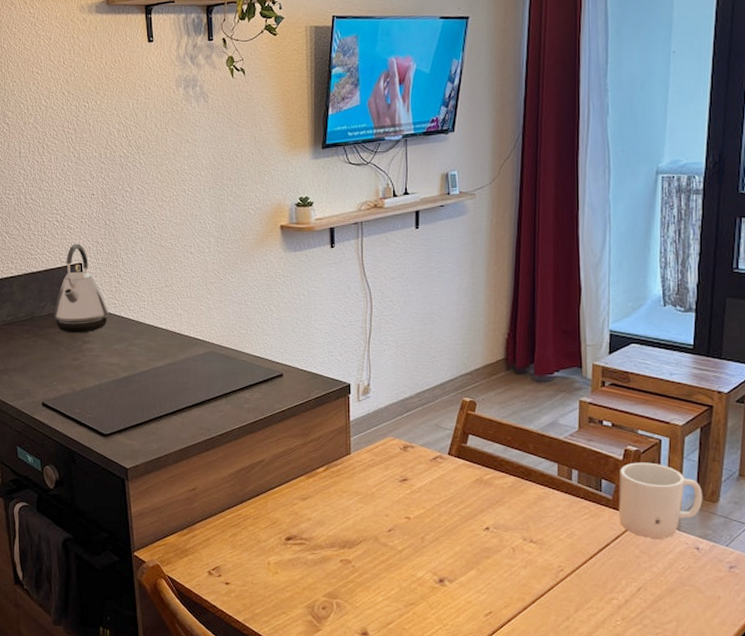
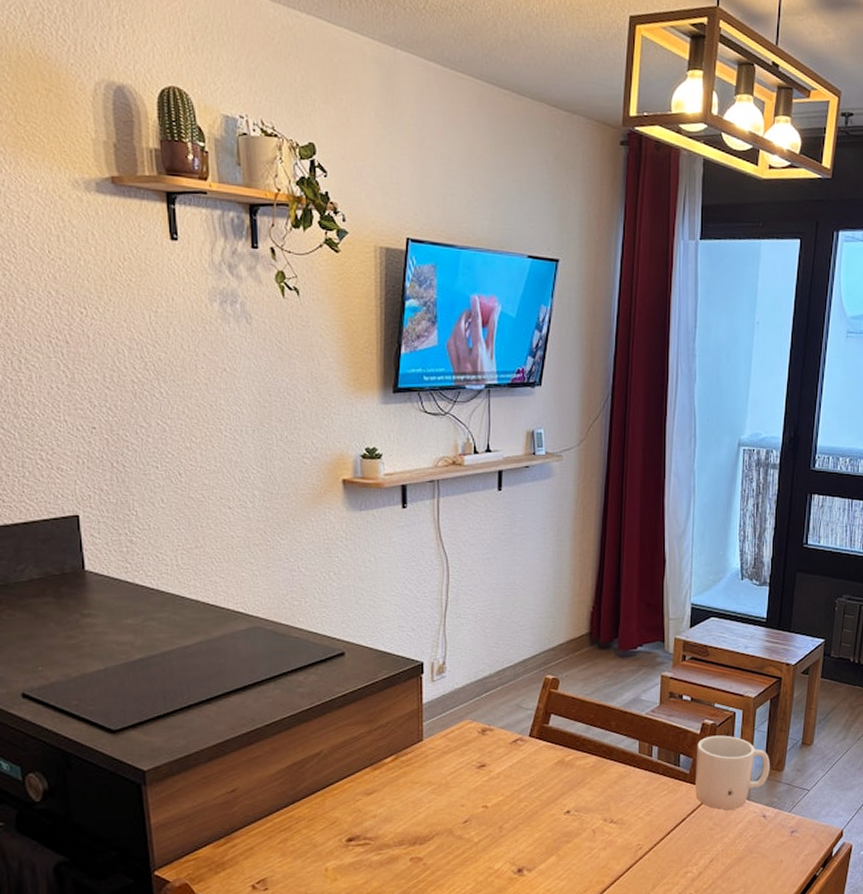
kettle: present [53,243,109,333] -> none [38,489,118,605]

